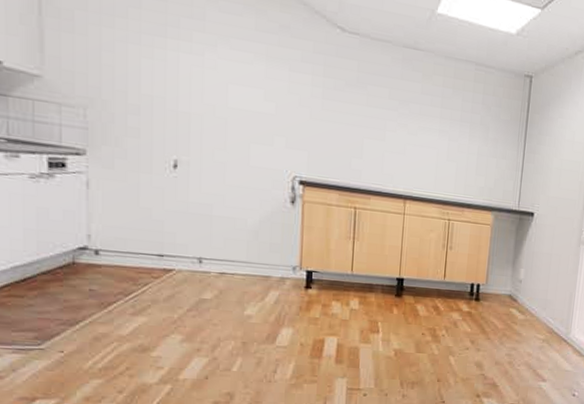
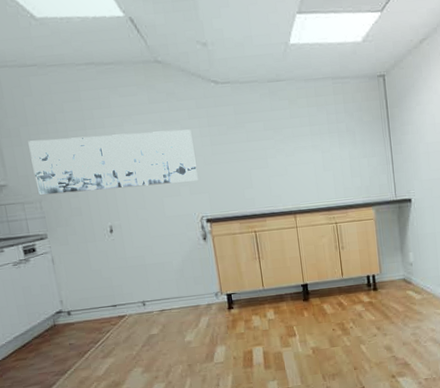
wall art: none [83,30,302,134] -> present [28,129,198,196]

